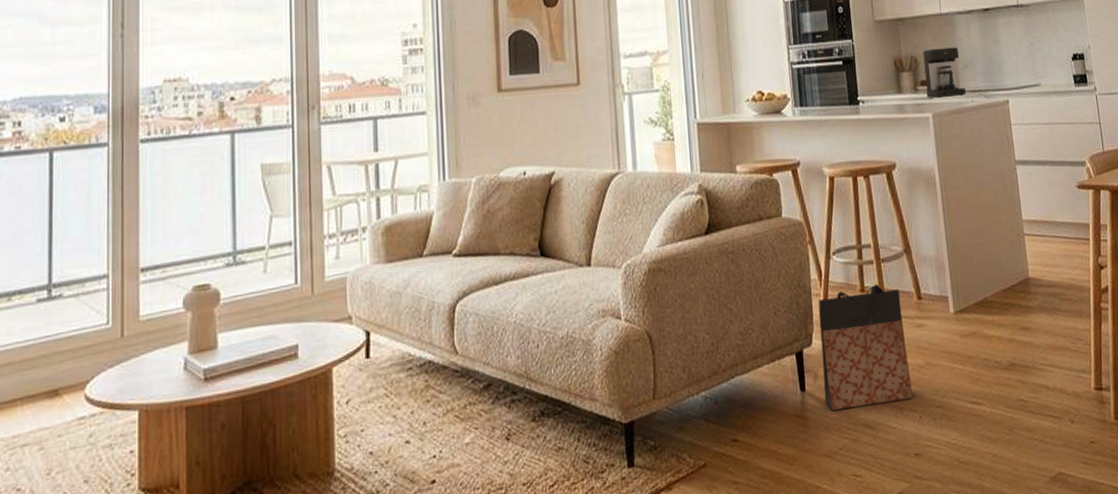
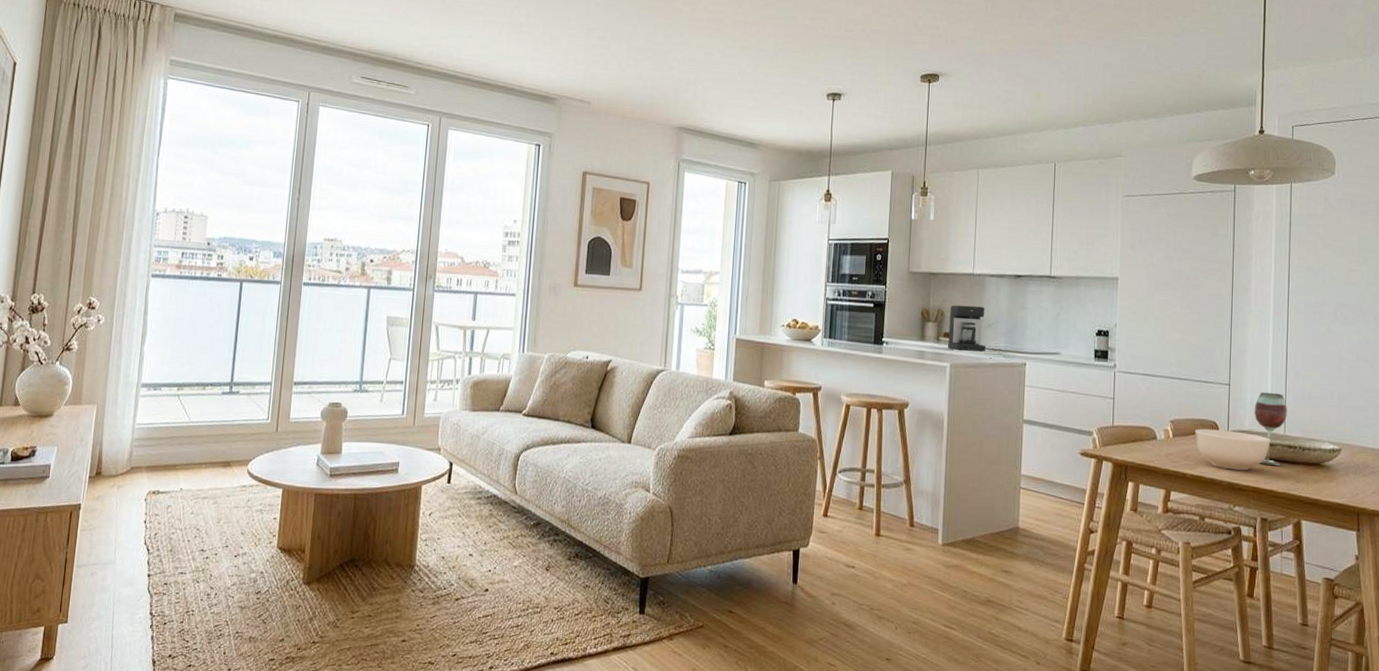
bag: present [818,284,914,411] -> none [812,505,895,611]

